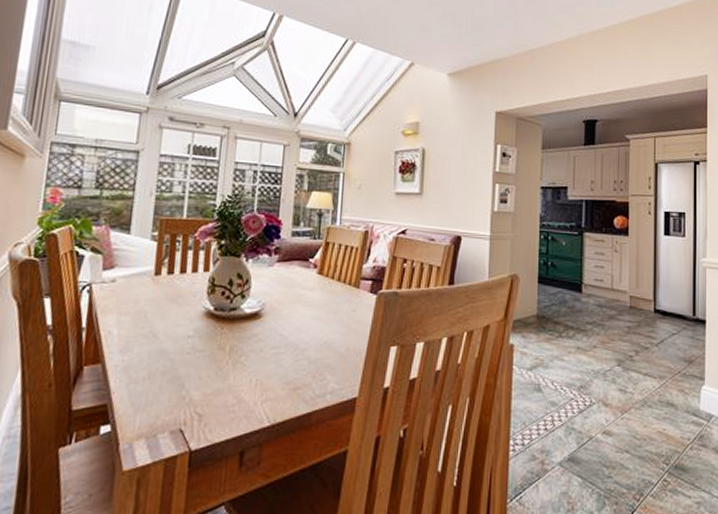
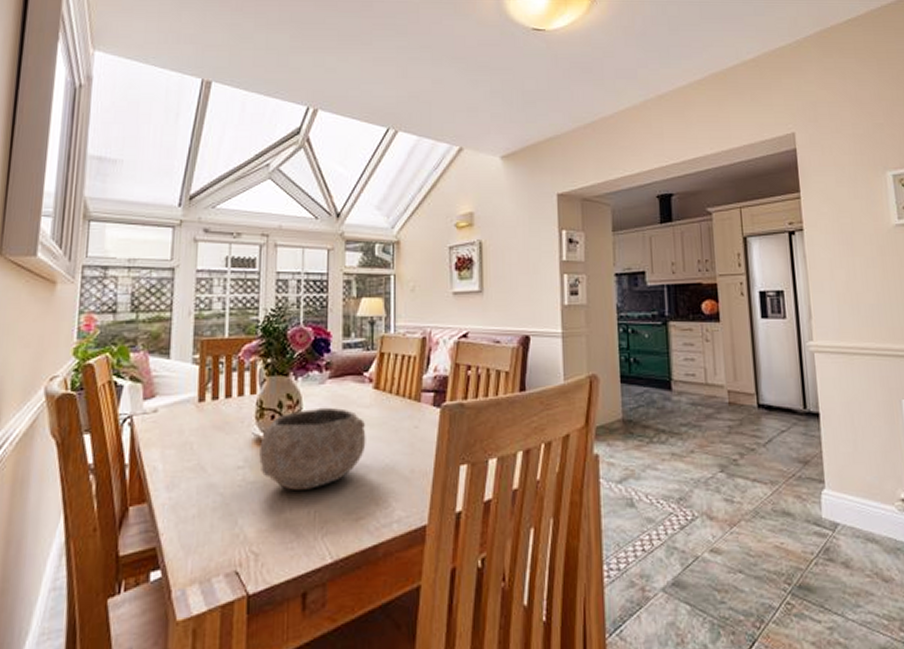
bowl: none [208,287,308,361] -> present [259,407,366,492]

